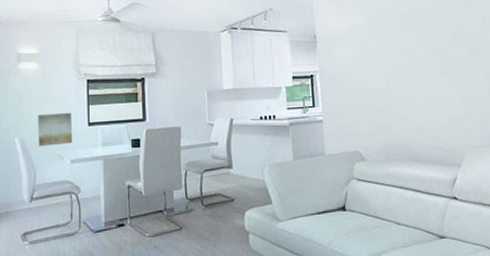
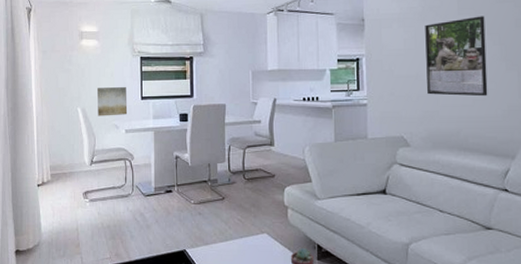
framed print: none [373,31,433,109] -> present [425,16,488,97]

